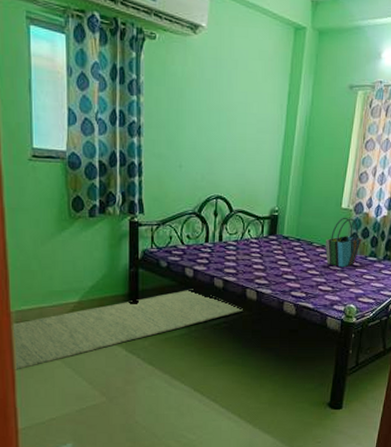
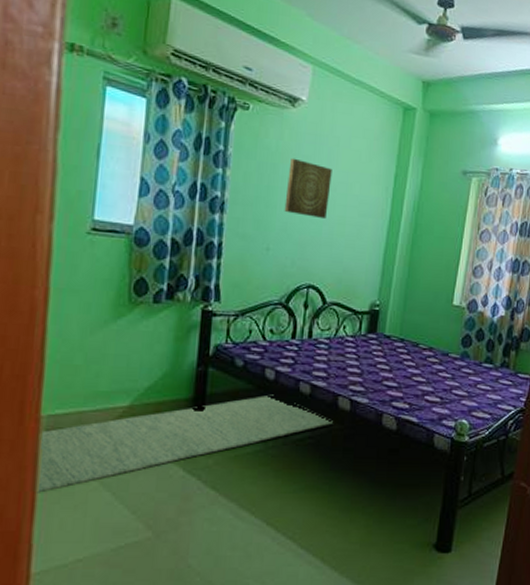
wall art: none [192,82,232,136] -> present [284,158,332,218]
tote bag: present [325,217,362,268] -> none [433,315,476,375]

